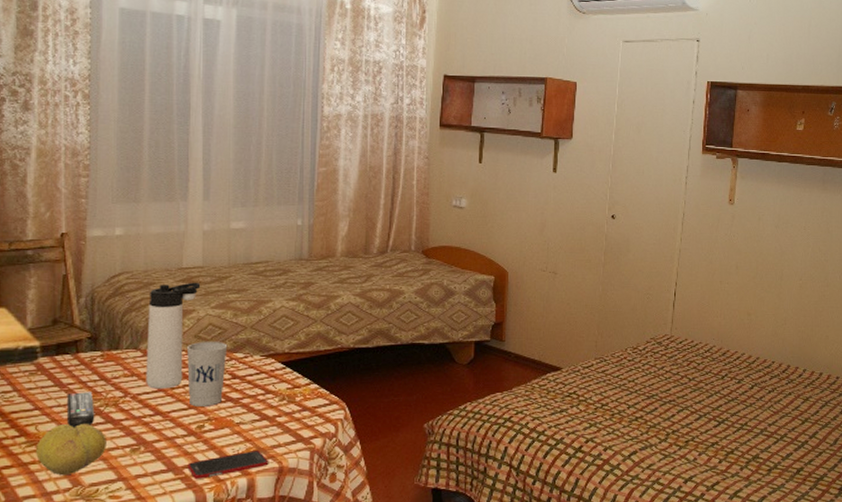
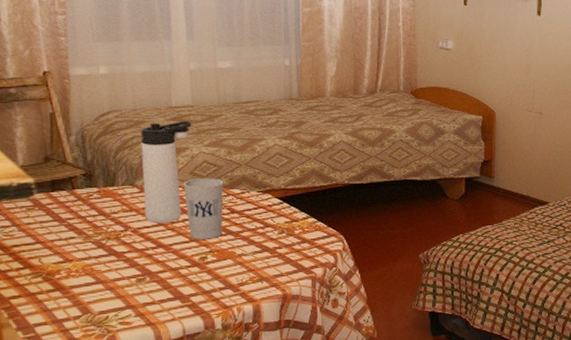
fruit: present [35,424,107,476] -> none [41,256,112,304]
remote control: present [66,392,94,428] -> none [67,226,97,261]
cell phone: present [187,451,269,480] -> none [193,280,273,307]

